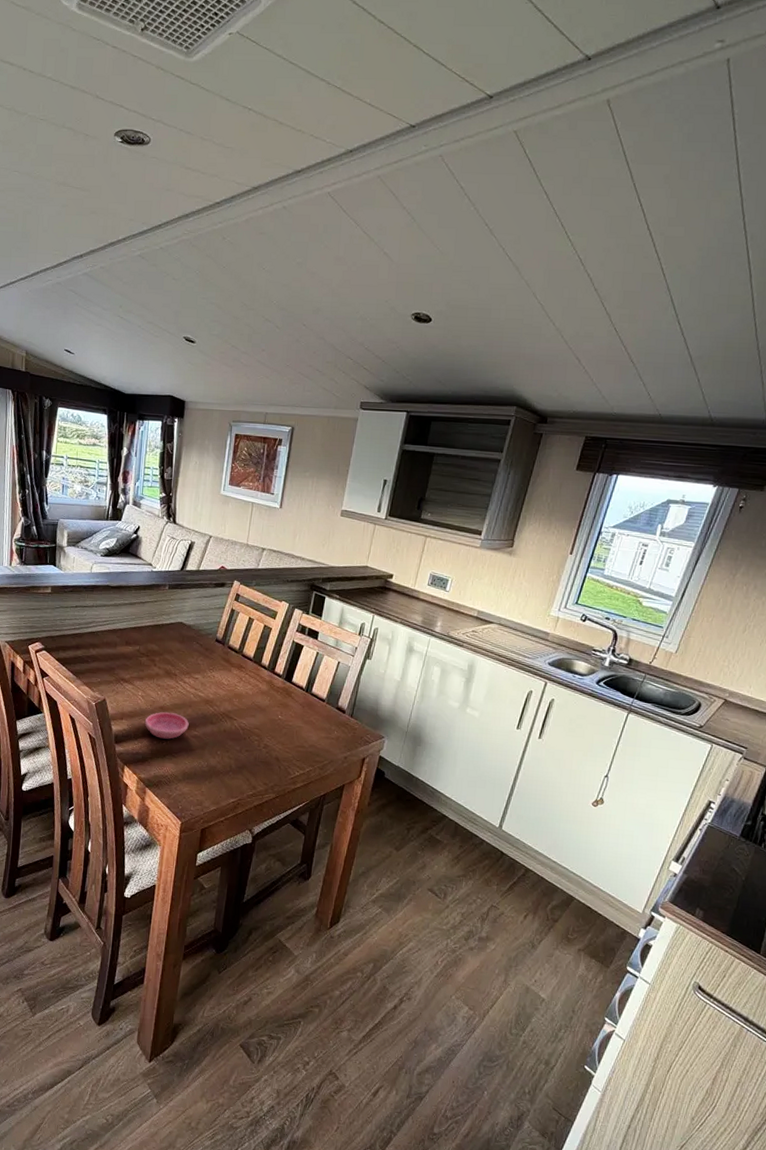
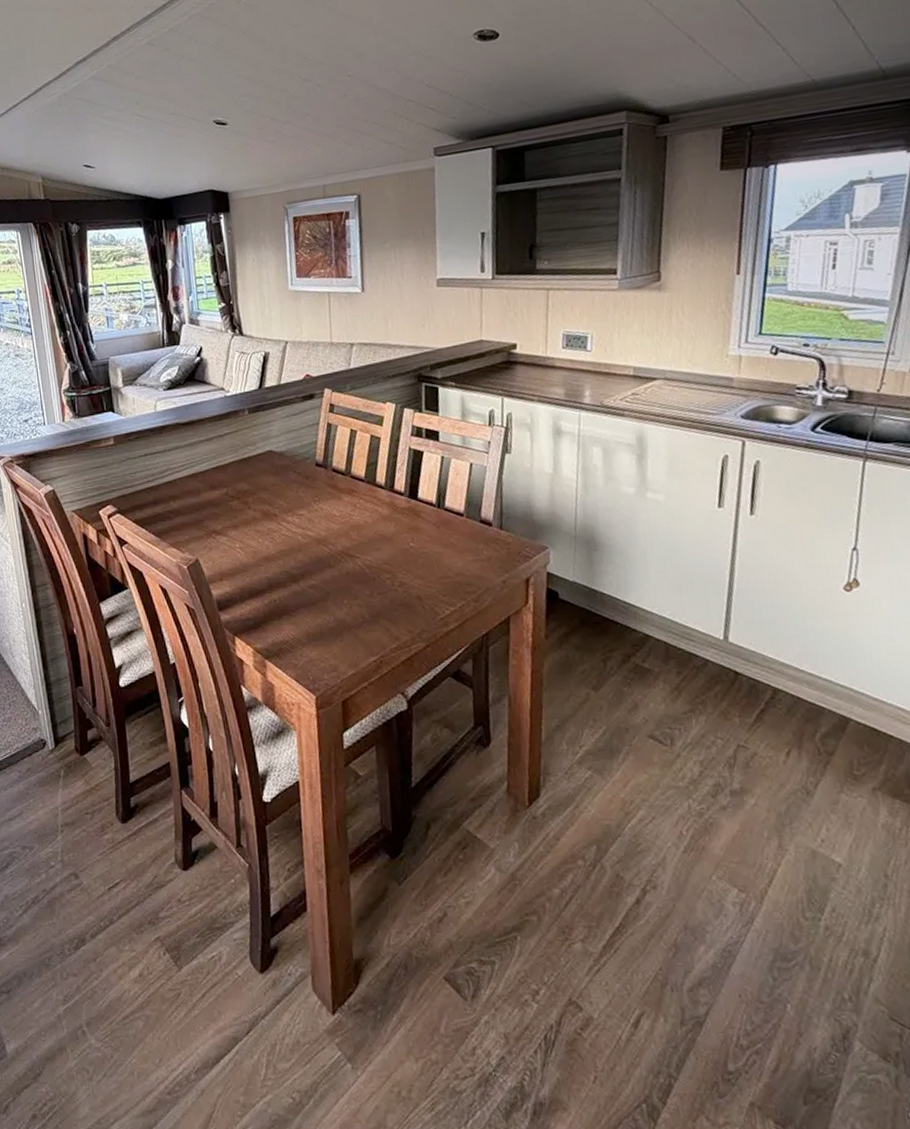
saucer: present [144,712,189,739] -> none [249,562,303,596]

